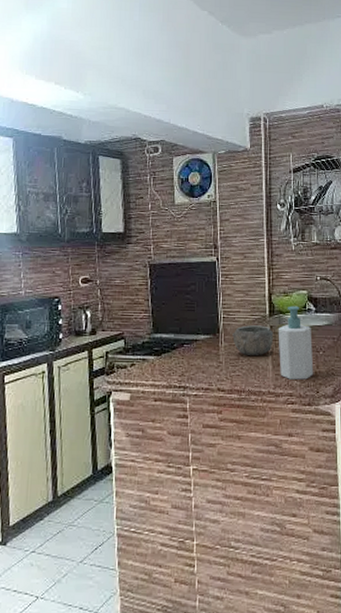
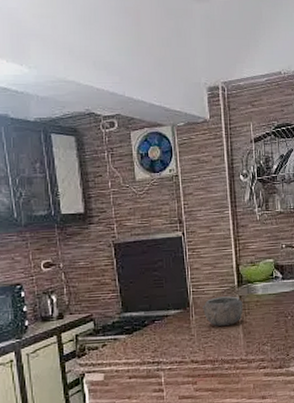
soap bottle: present [278,305,314,380] -> none [247,274,284,346]

